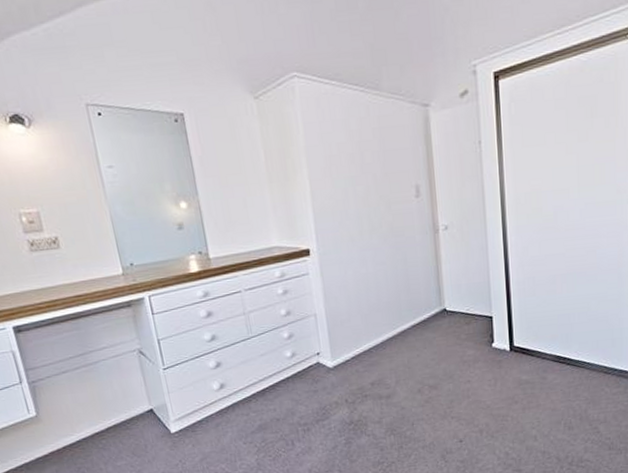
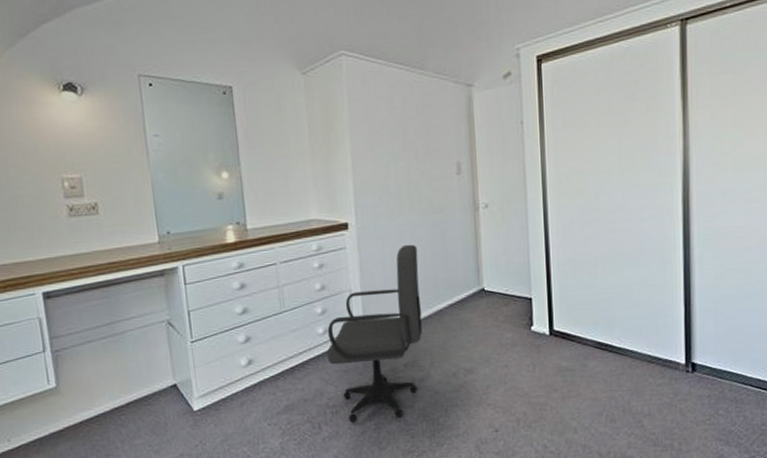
office chair: none [295,268,387,438] -> present [327,244,422,422]

